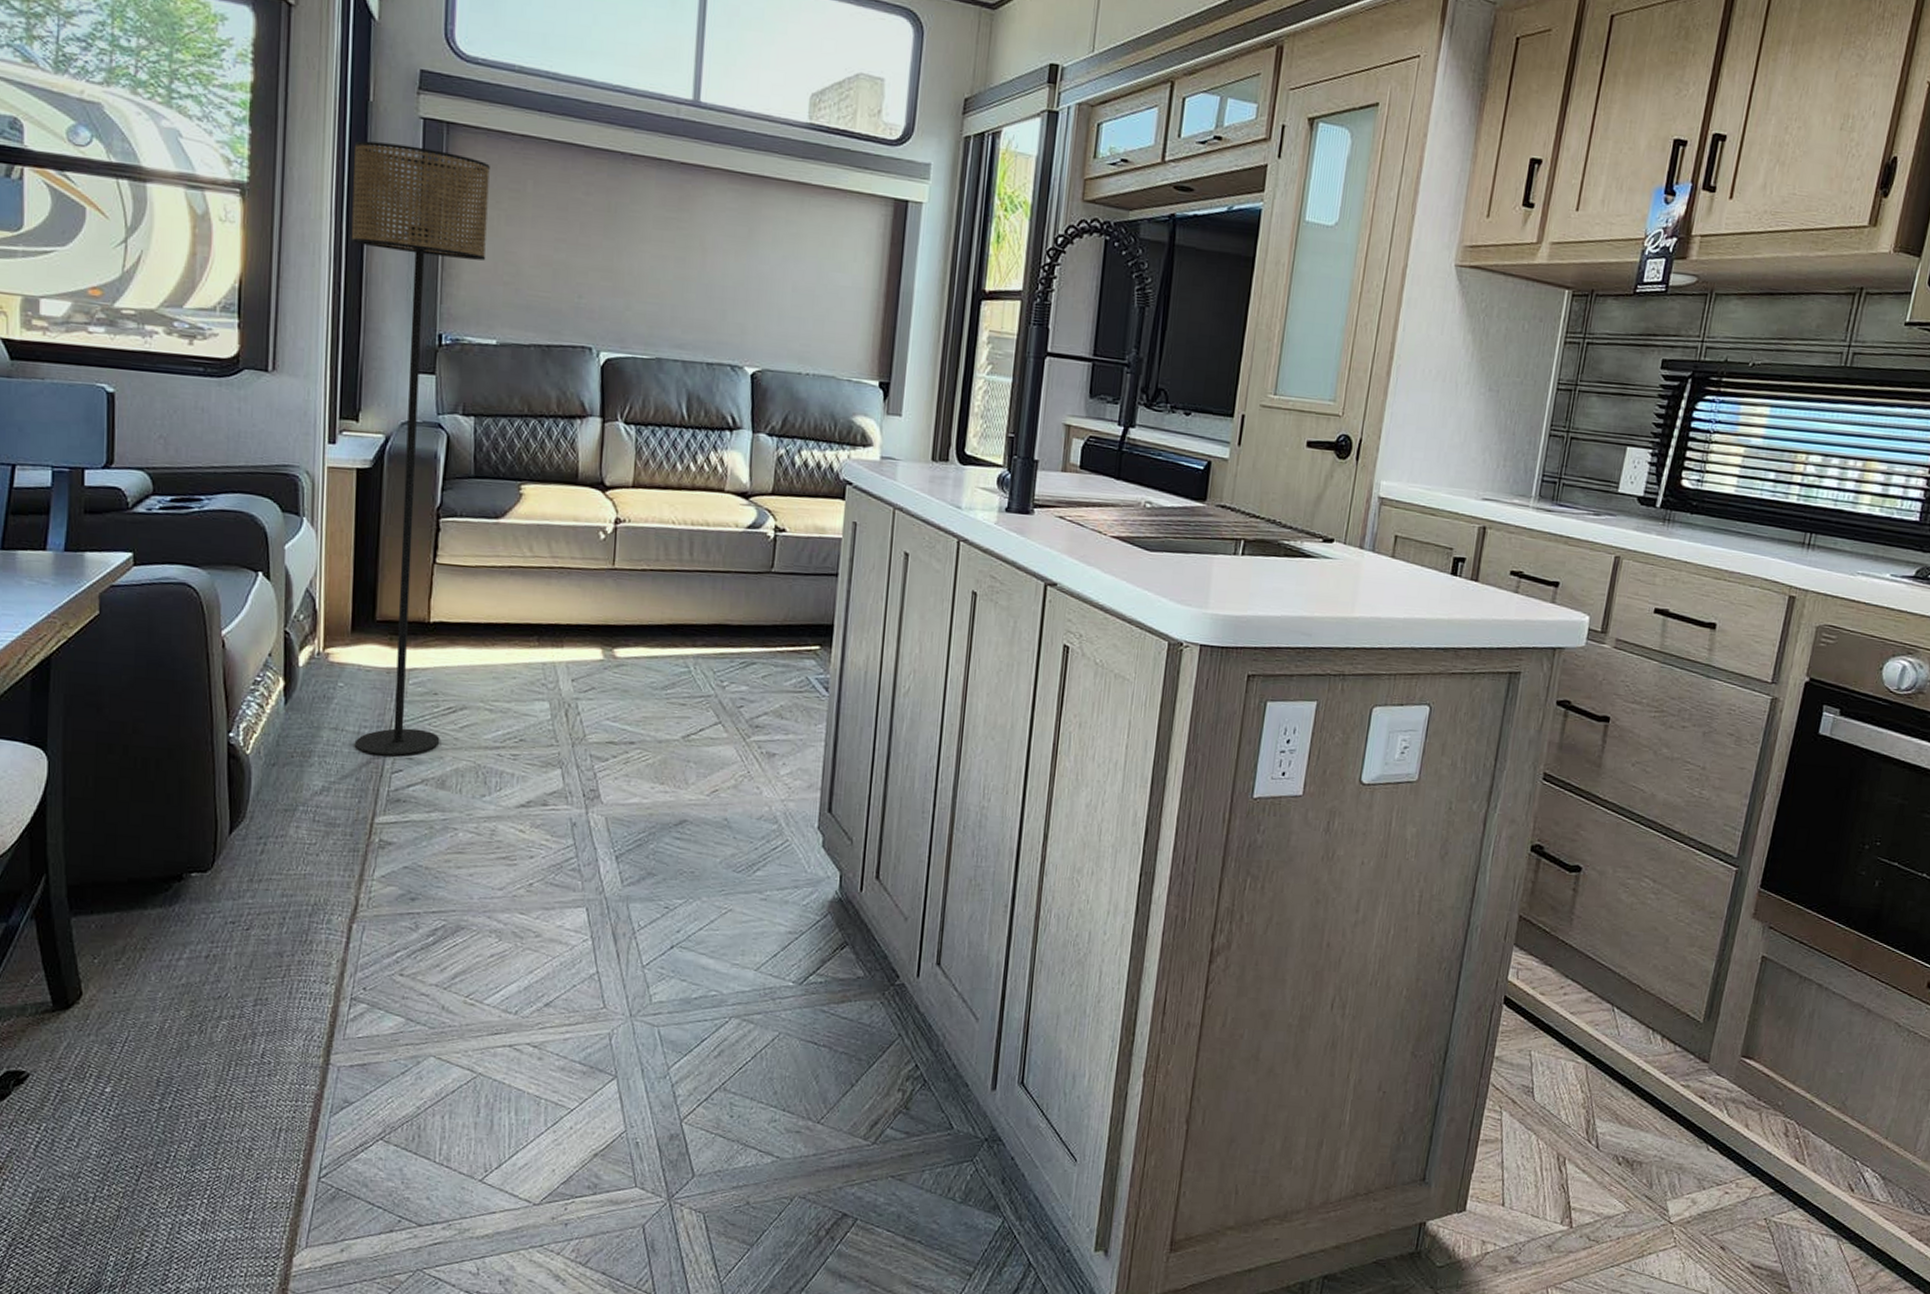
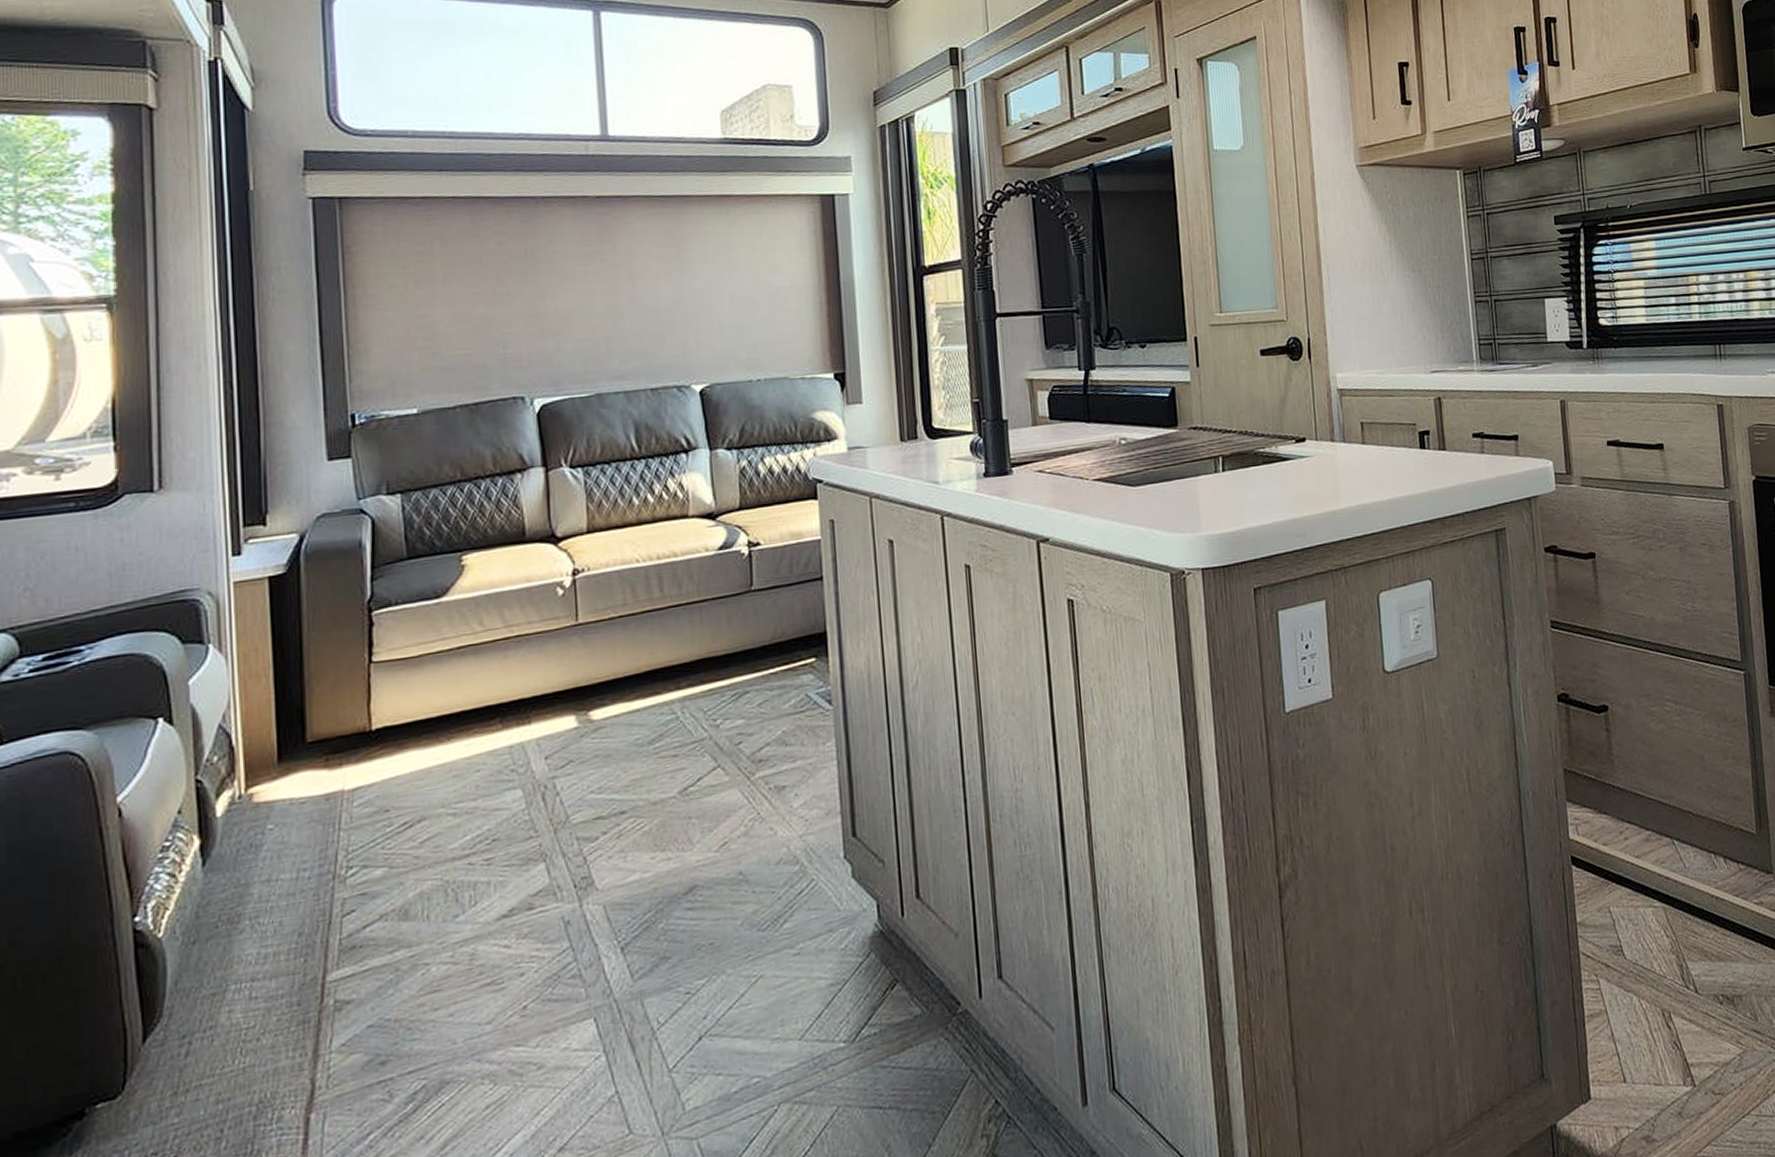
floor lamp: present [351,140,490,757] -> none [235,227,398,902]

